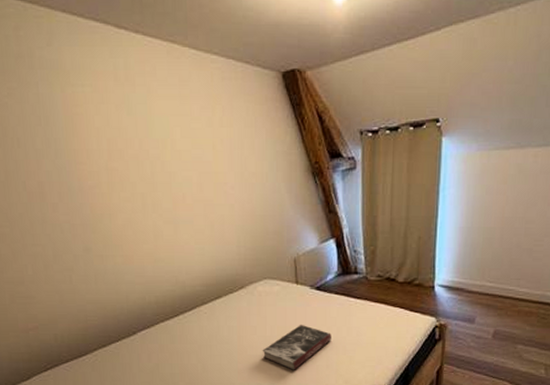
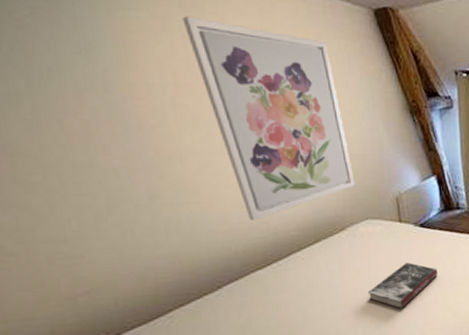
wall art: none [117,89,256,274] -> present [182,16,355,221]

